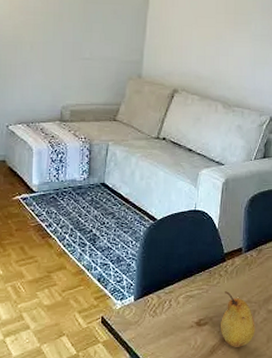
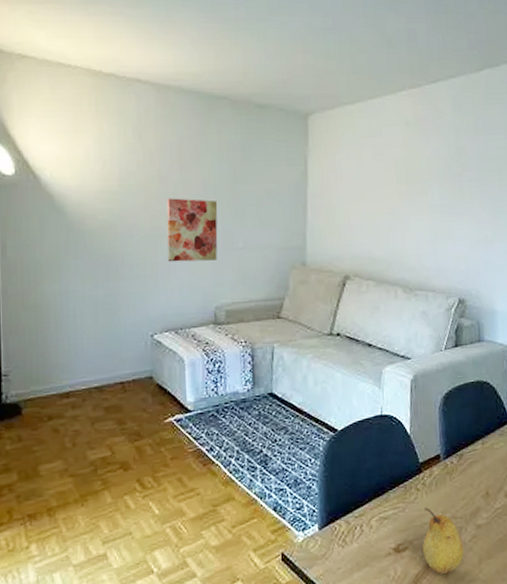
wall art: none [24,11,71,67] -> present [166,198,218,262]

